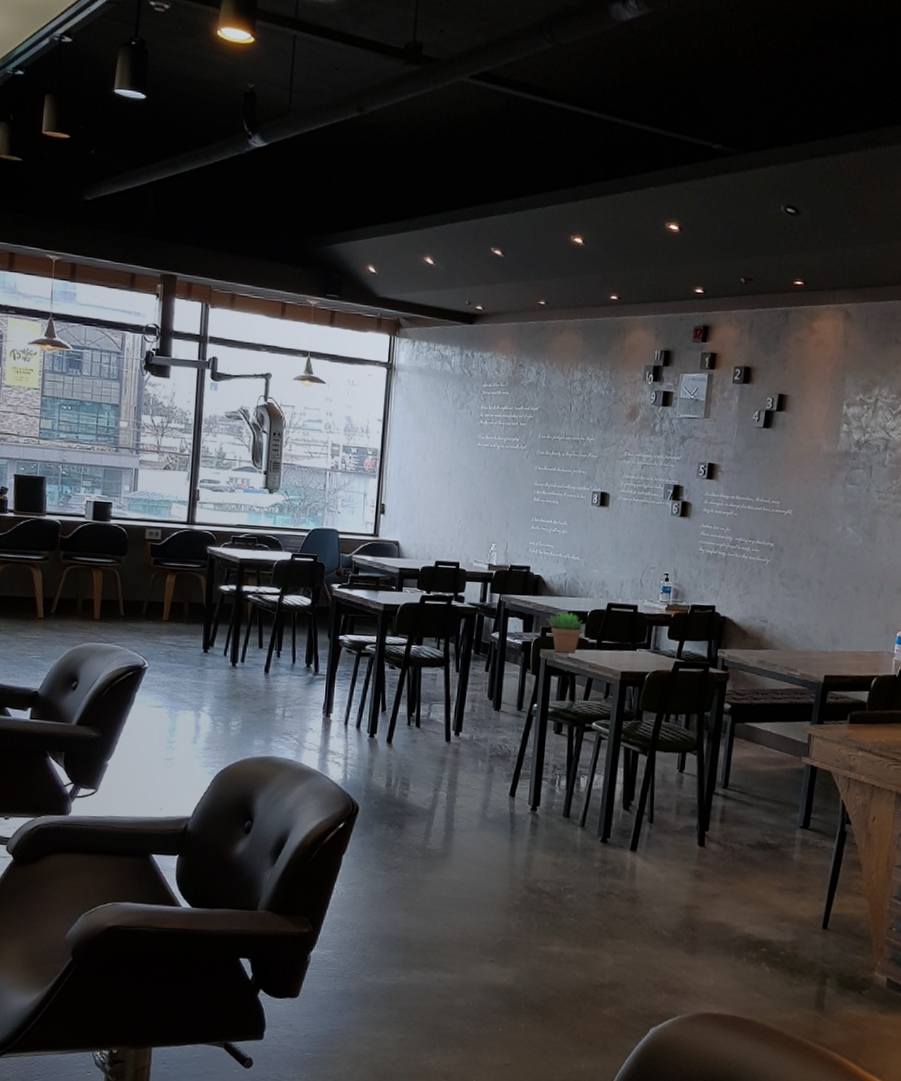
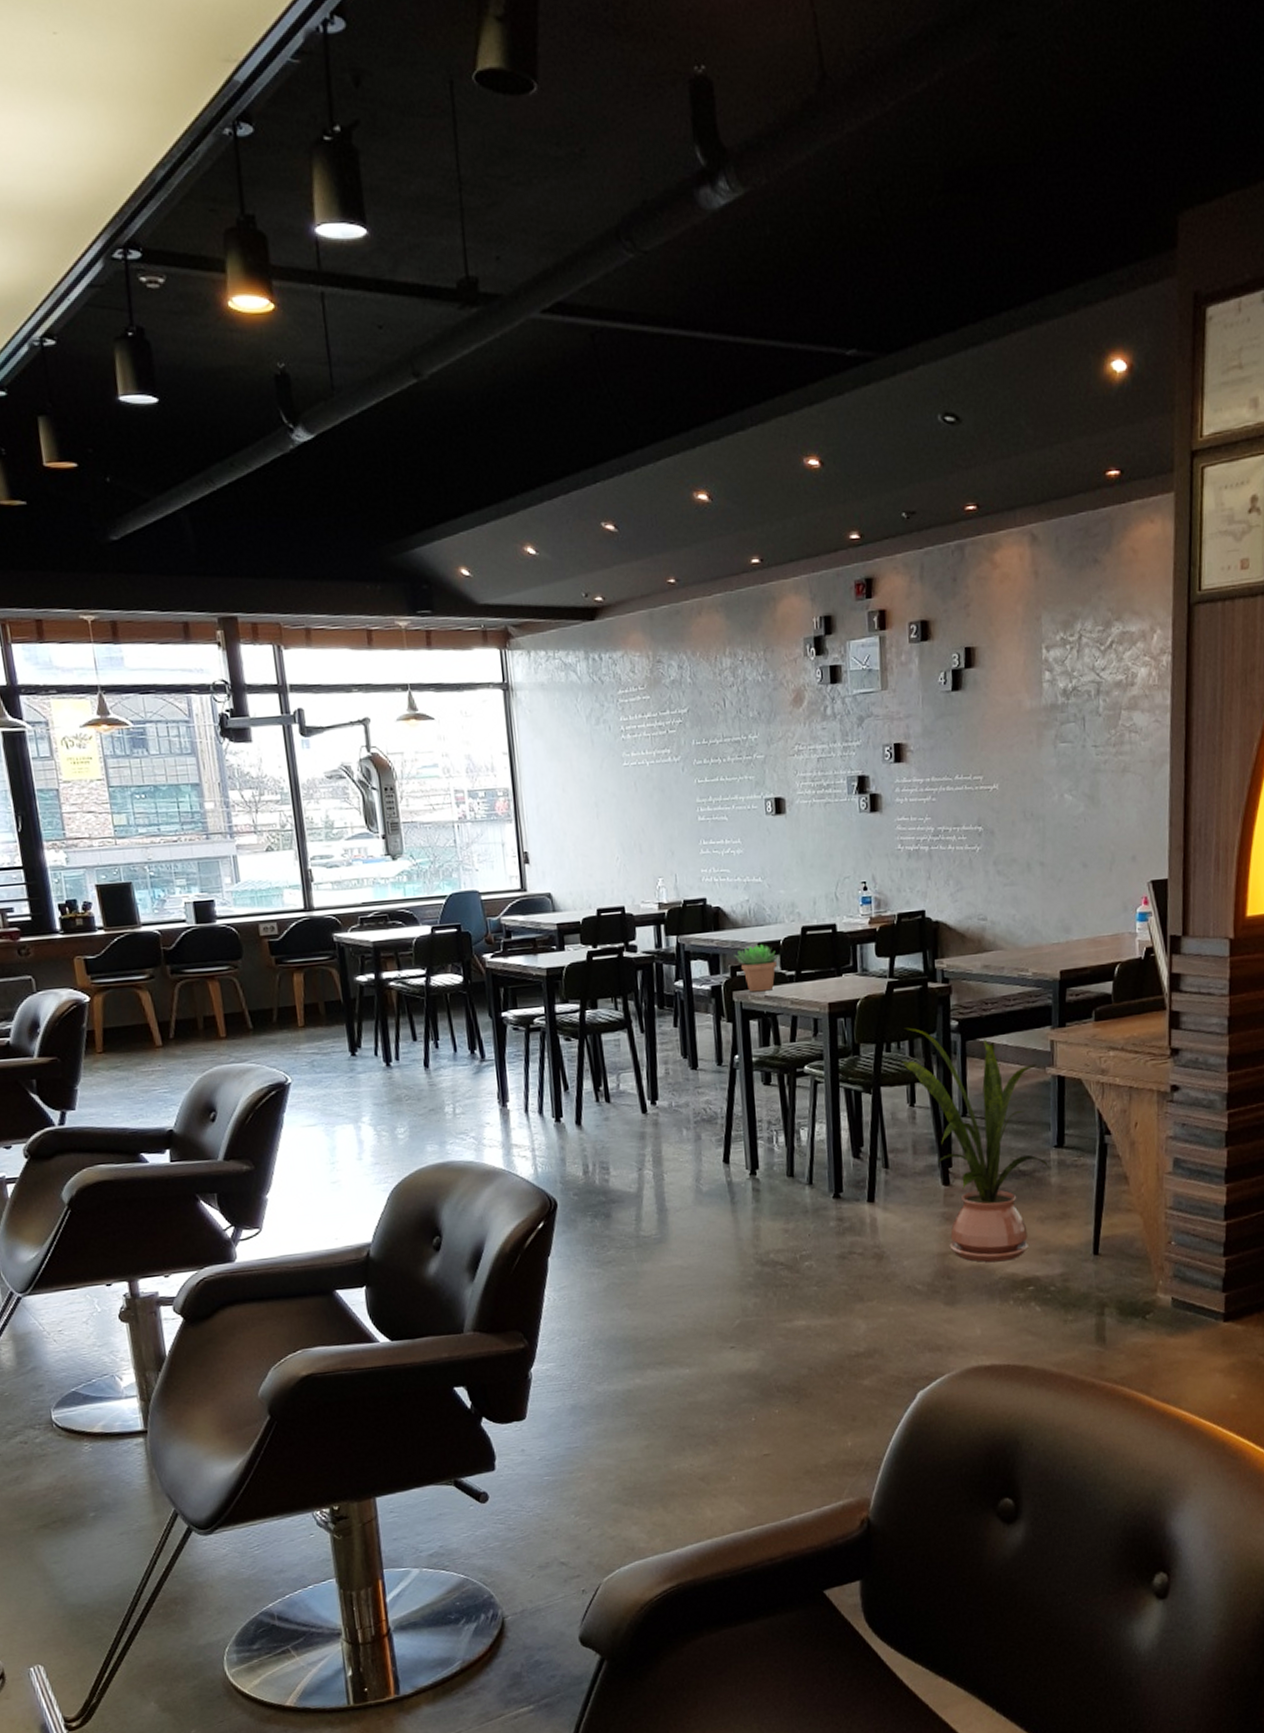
house plant: none [677,703,794,922] -> present [902,1027,1049,1263]

